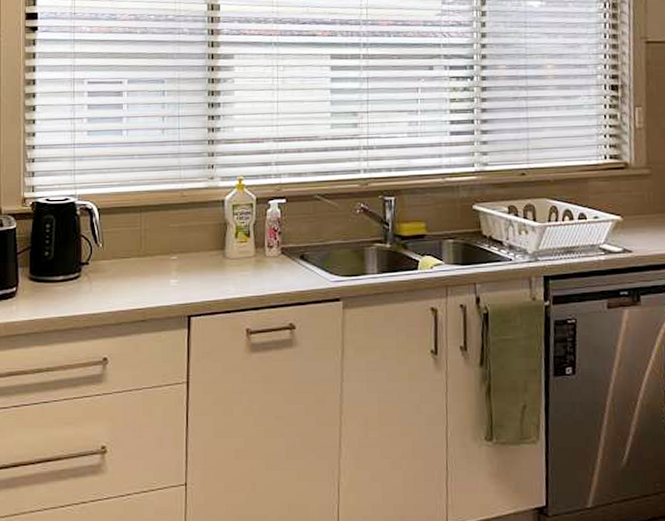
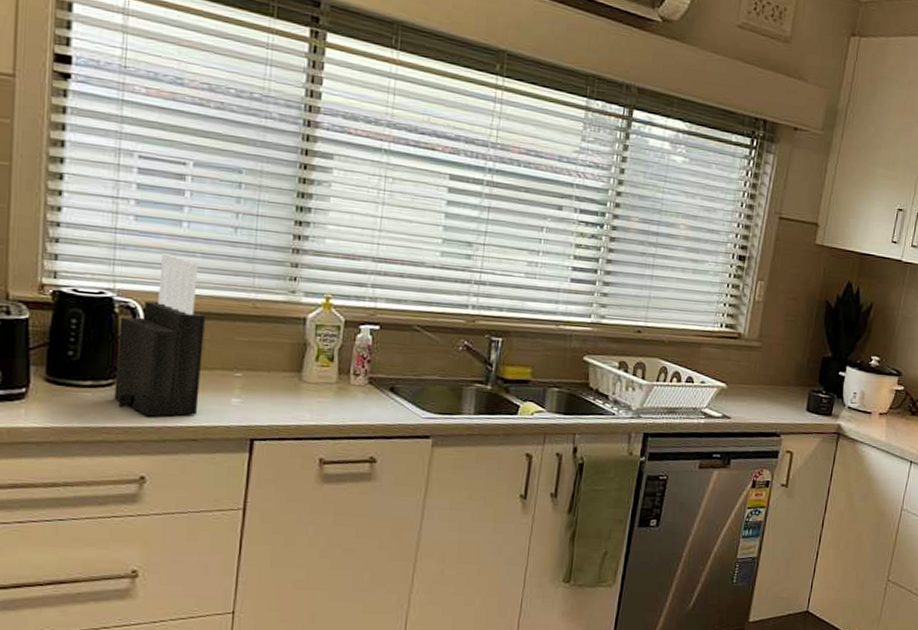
knife block: none [80,159,145,303] -> present [114,253,205,417]

